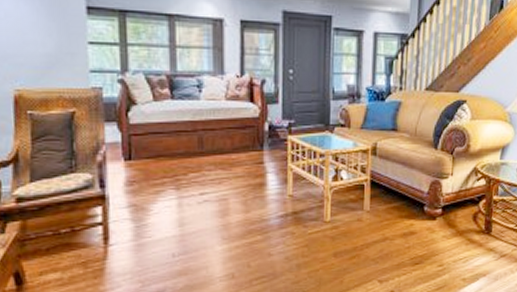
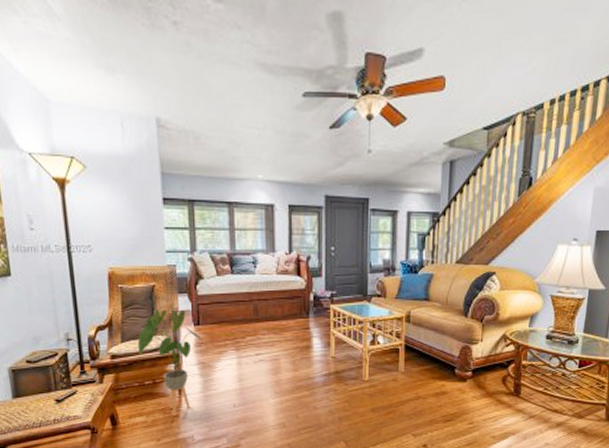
house plant: none [51,141,135,272] -> present [137,309,203,417]

